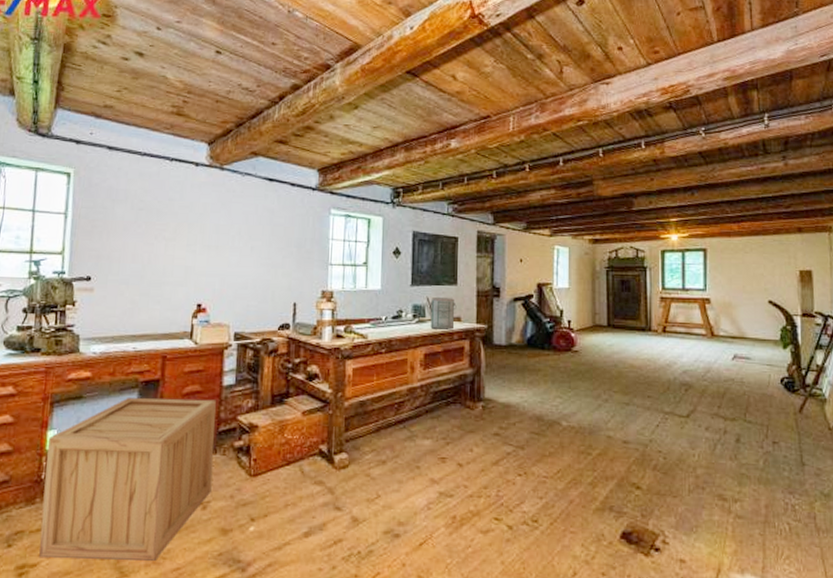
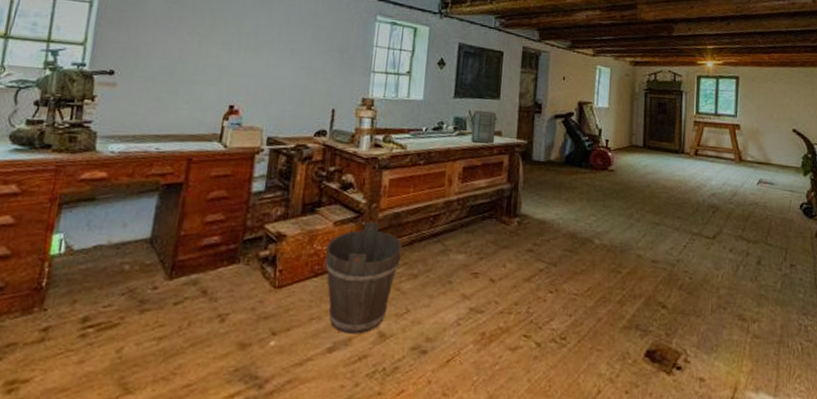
wooden crate: present [39,397,216,561] -> none [33,200,243,377]
bucket: none [295,411,369,519] -> present [325,222,402,334]

